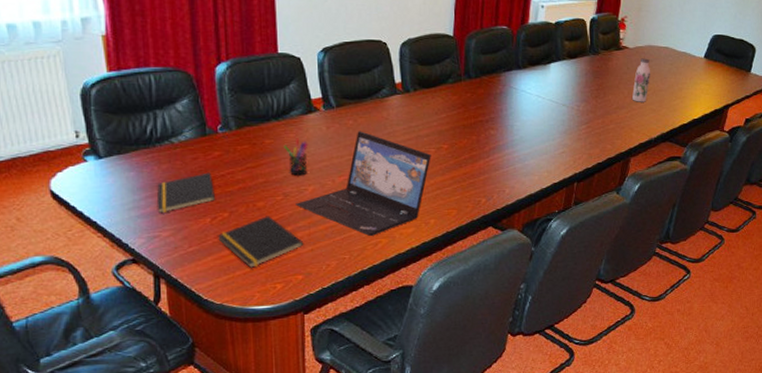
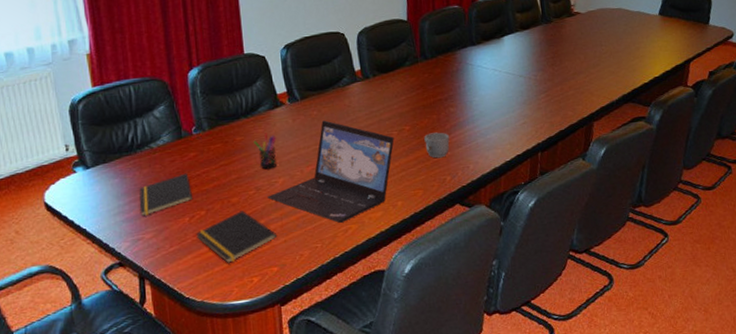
mug: none [462,154,487,180] -> present [424,132,450,158]
water bottle: present [631,58,650,102] -> none [588,21,606,66]

